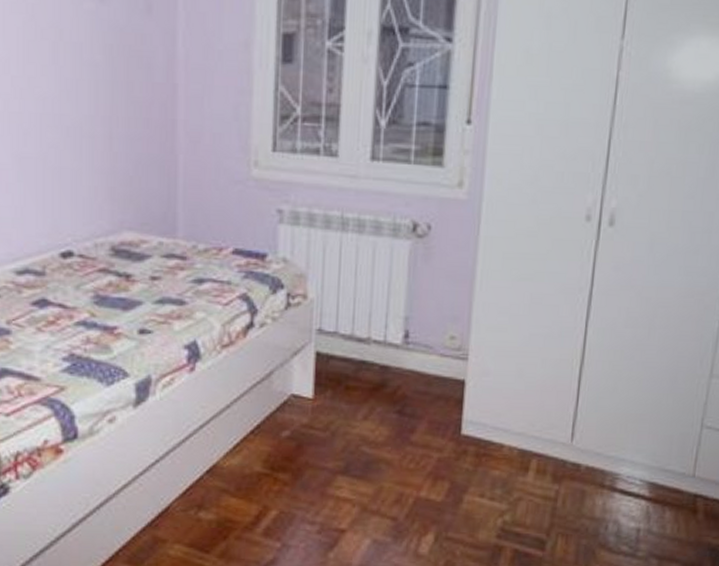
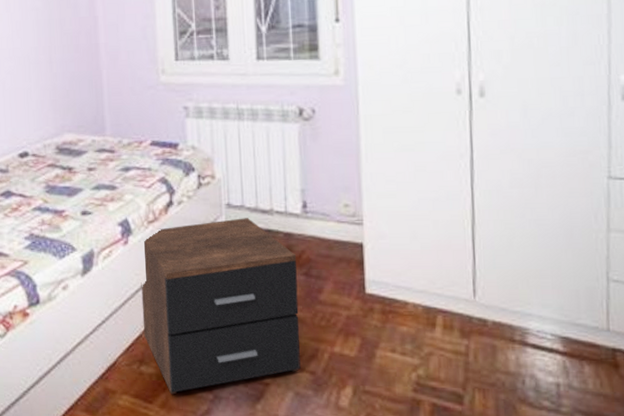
nightstand: none [205,346,391,543] -> present [141,218,301,395]

